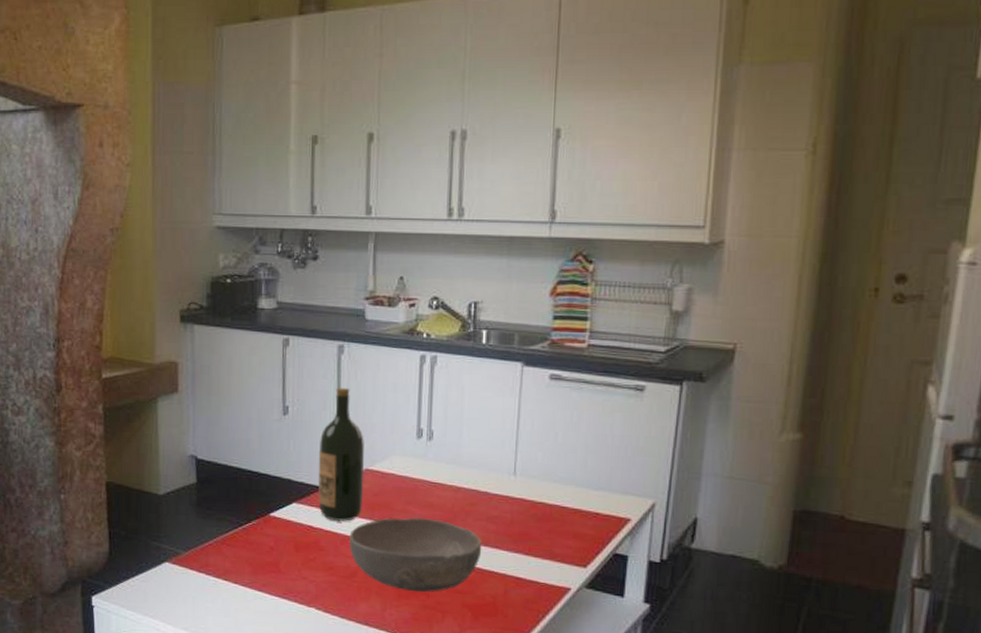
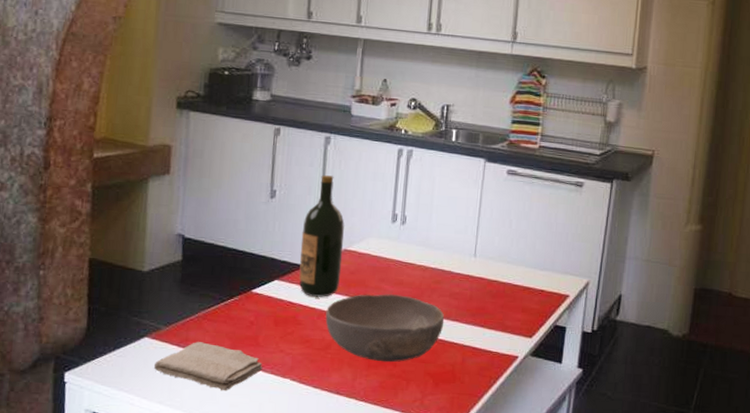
washcloth: none [176,567,286,619] -> present [153,342,263,392]

